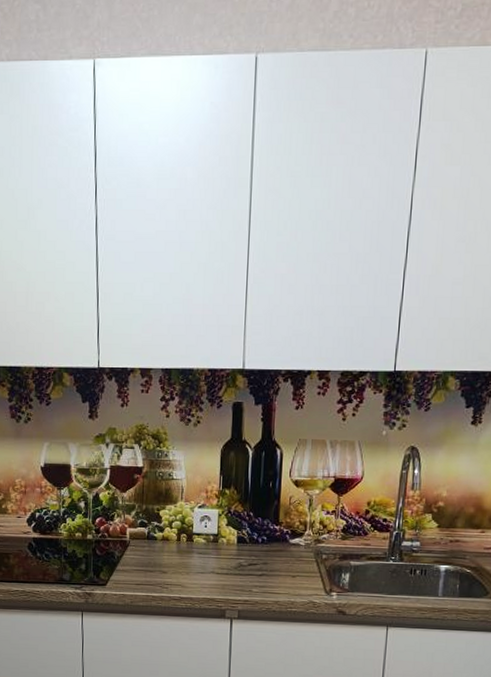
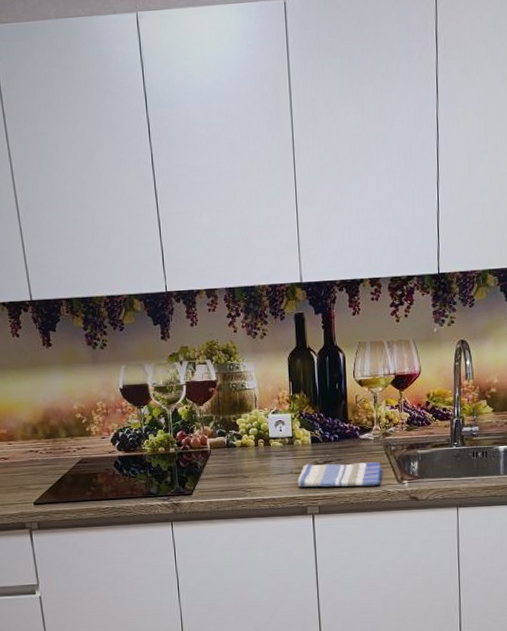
dish towel: none [219,564,311,595] -> present [298,462,383,487]

